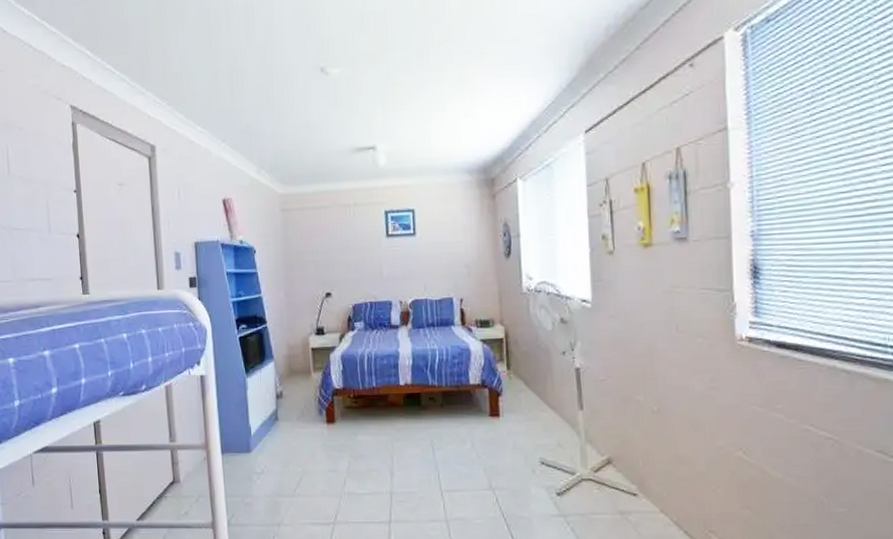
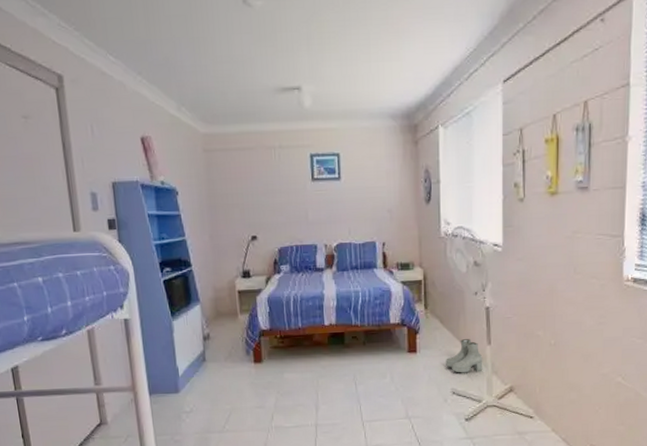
boots: none [532,403,575,441] -> present [446,339,483,373]

